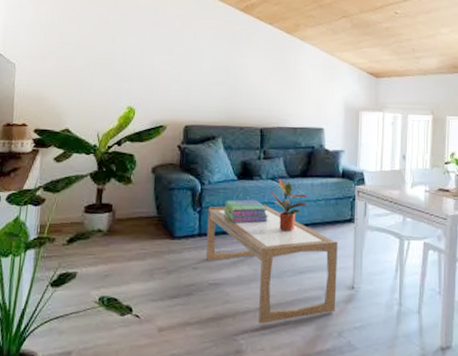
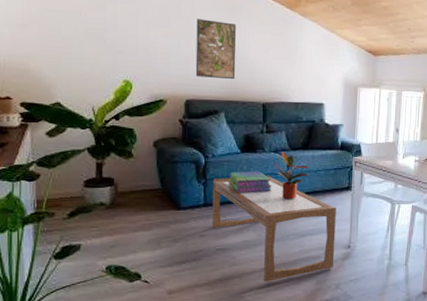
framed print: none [195,46,236,105] -> present [195,19,237,80]

